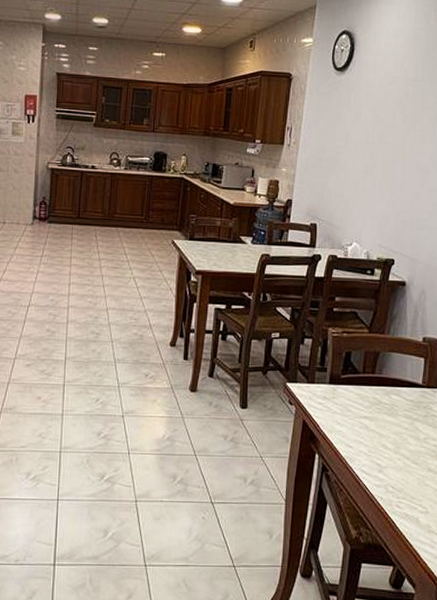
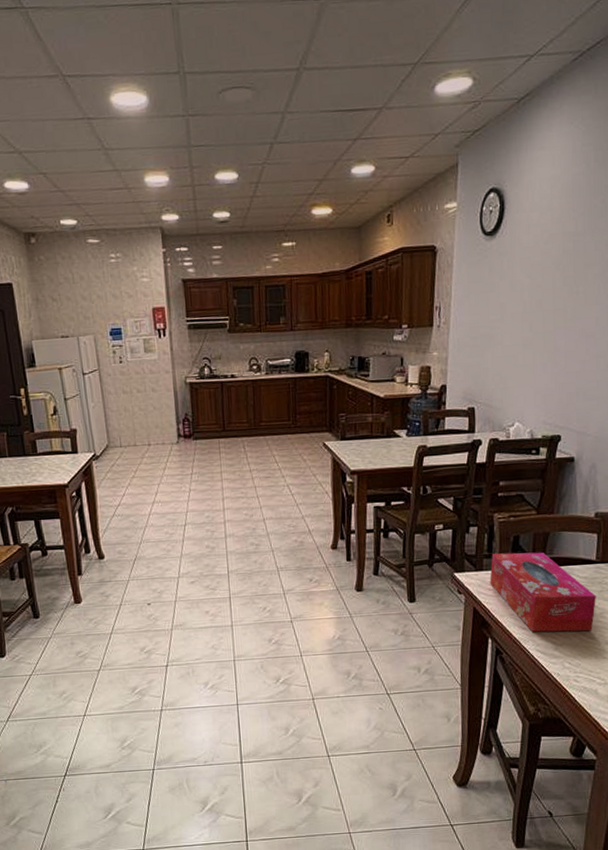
tissue box: none [320,368,421,456] -> present [490,552,596,632]

